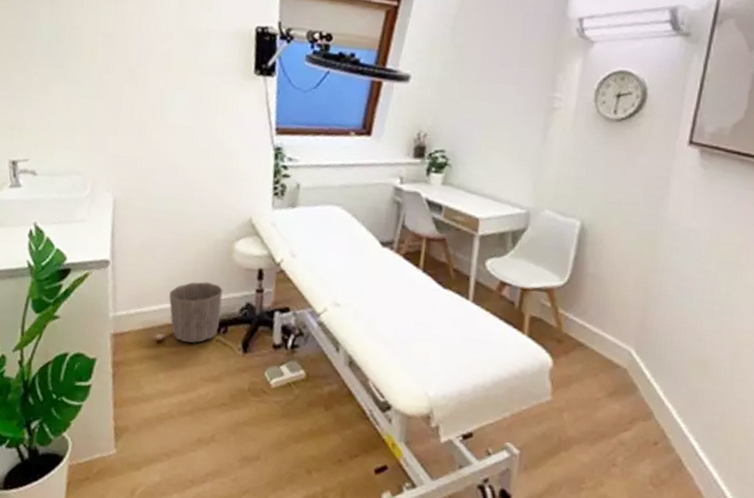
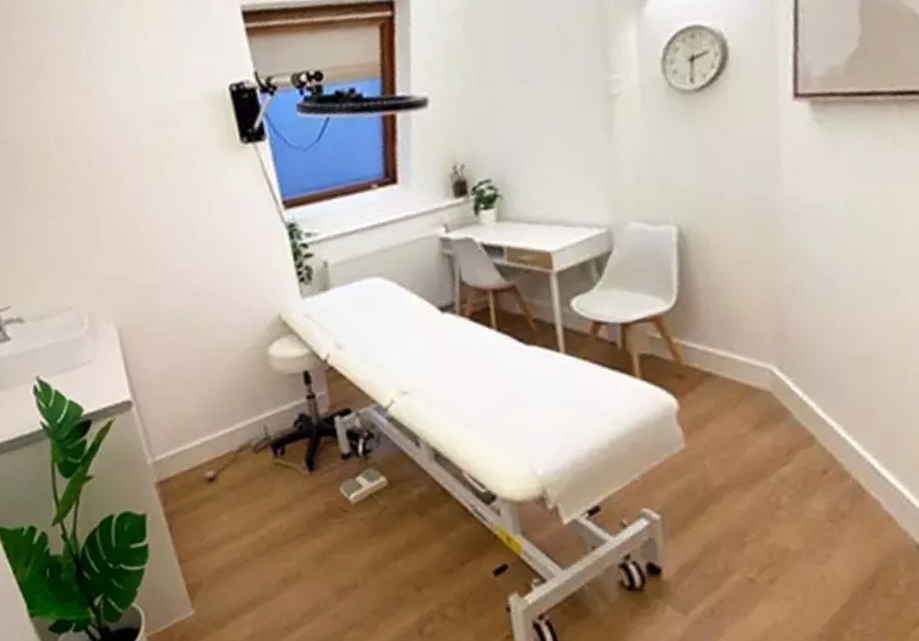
waste basket: present [169,282,223,343] -> none [208,400,274,474]

